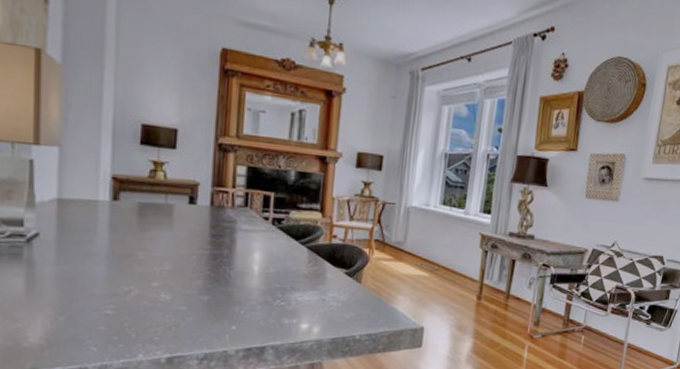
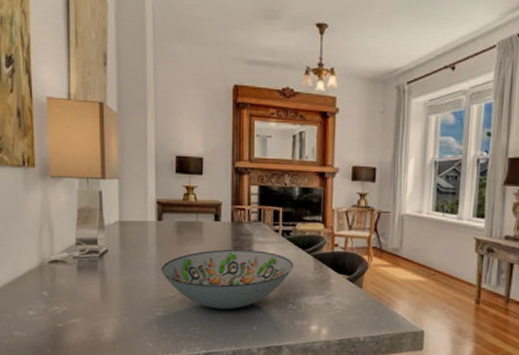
decorative bowl: none [114,237,285,307] -> present [161,249,294,310]

